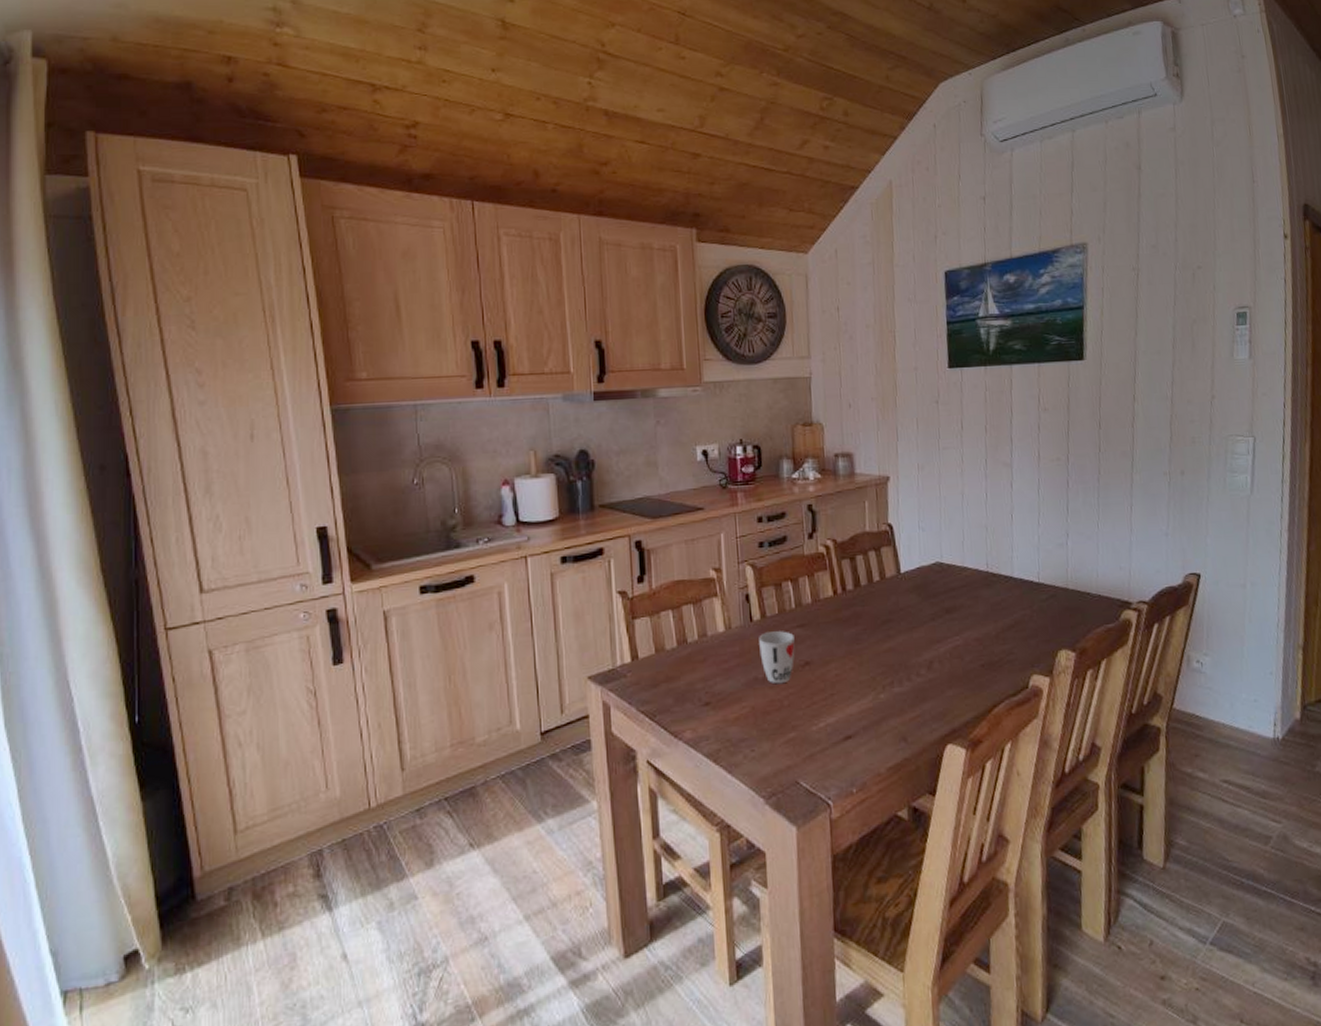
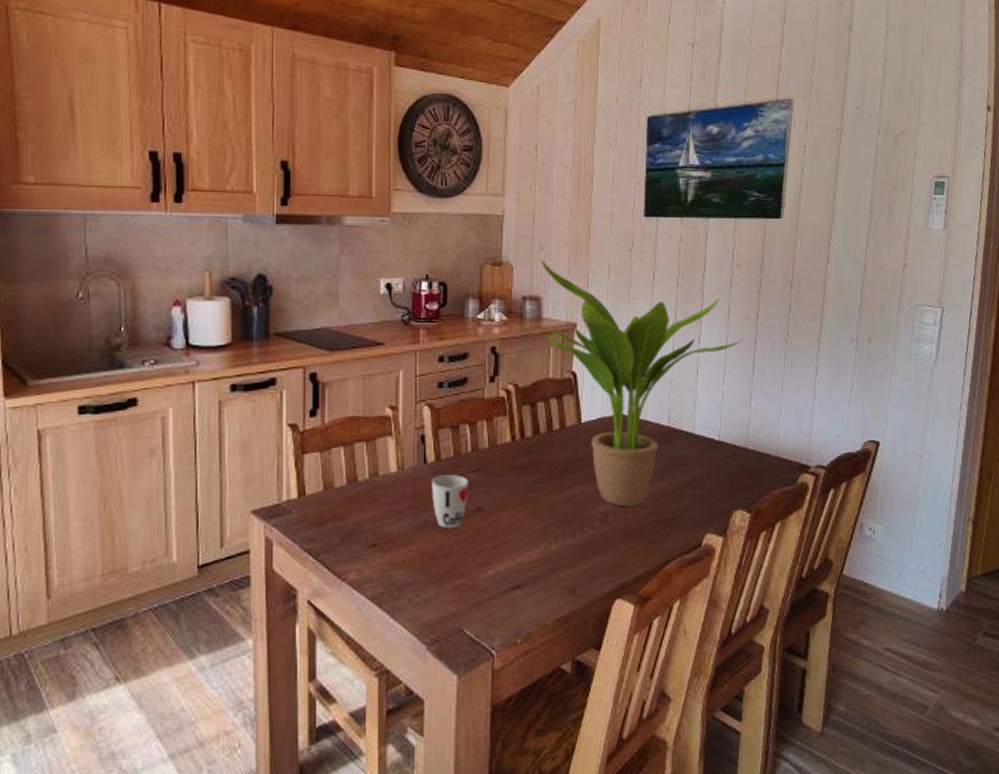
potted plant: none [850,417,1057,653] -> present [541,260,745,507]

